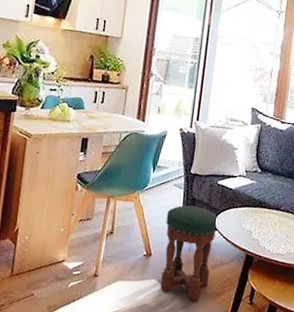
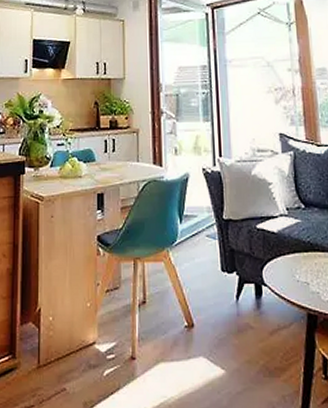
stool: present [160,205,219,301] -> none [204,259,268,381]

